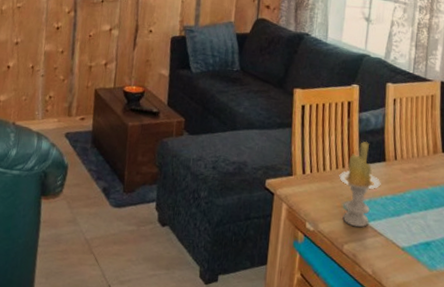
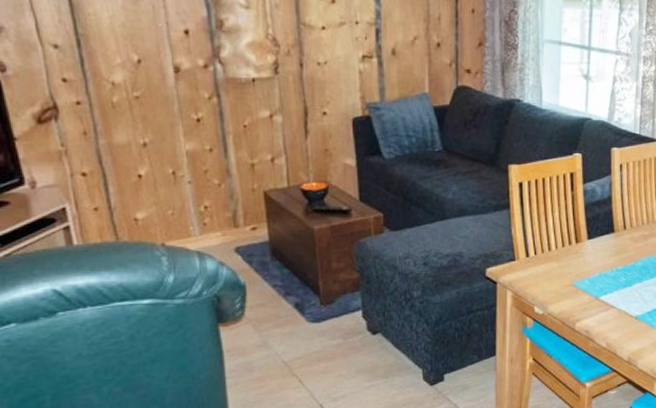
candle: present [339,141,381,228] -> none [566,213,611,304]

